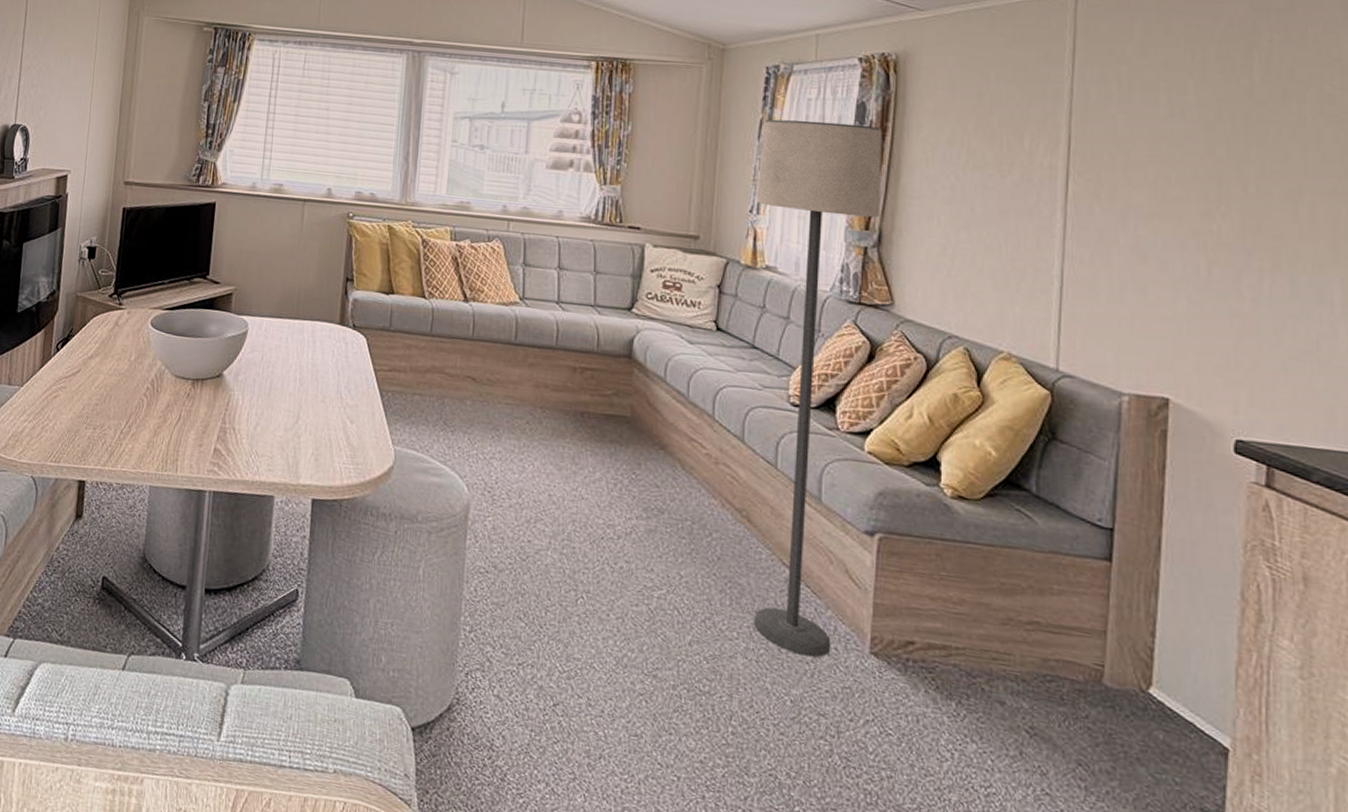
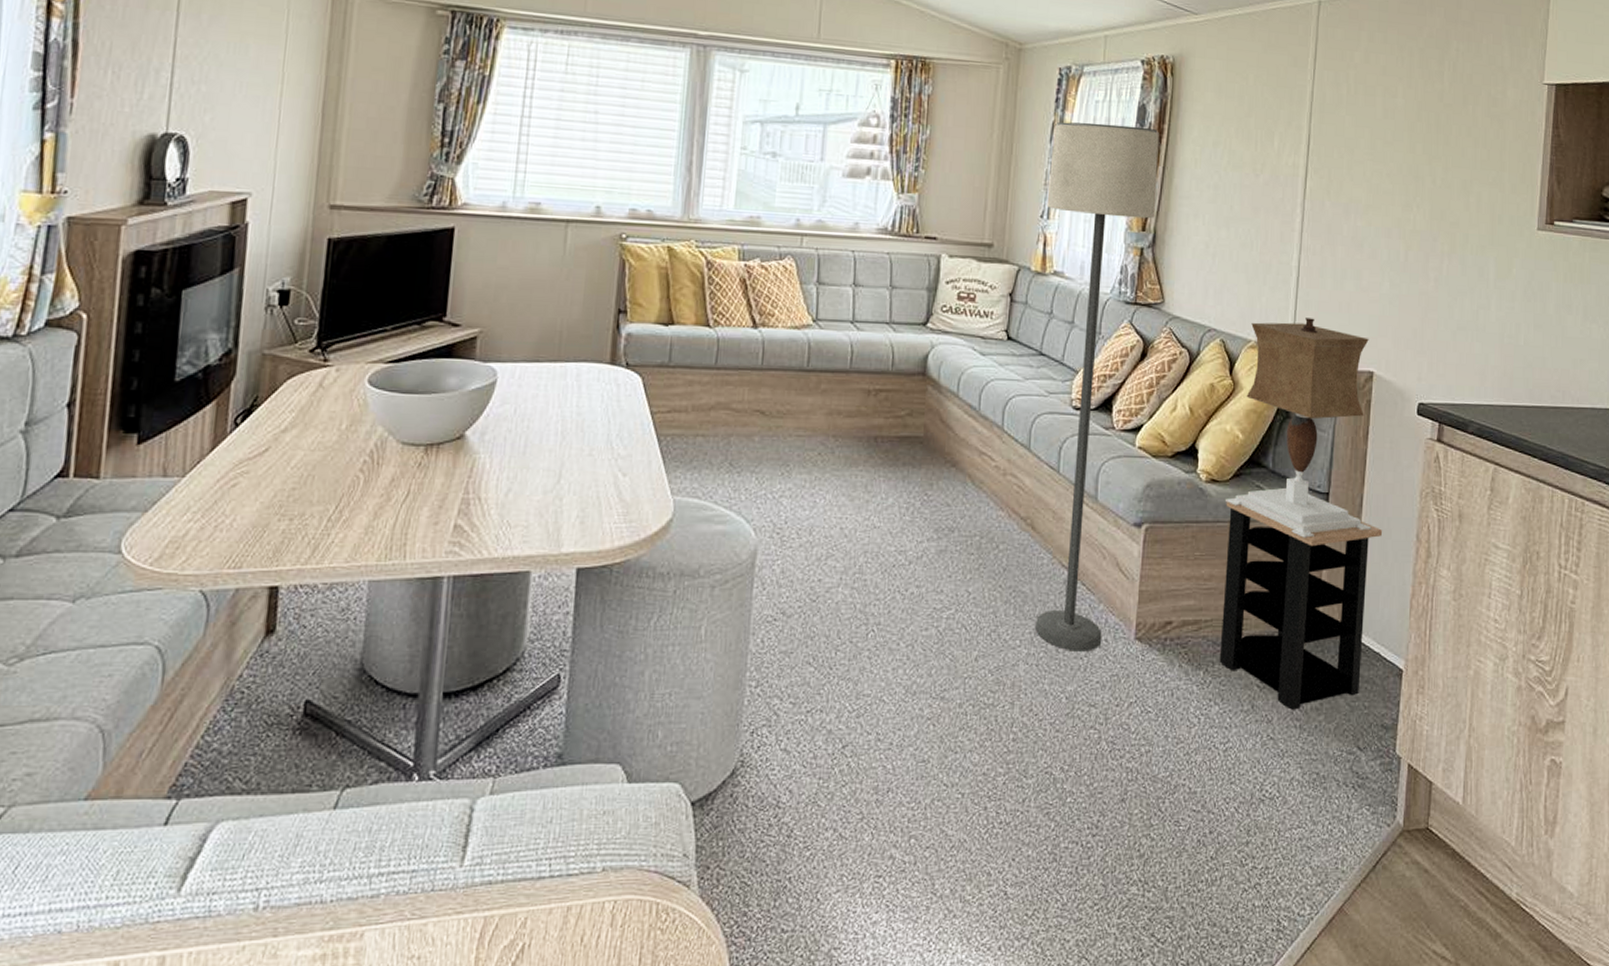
side table: none [975,522,1190,768] -> present [1219,501,1382,710]
table lamp: none [976,332,1175,579] -> present [1224,318,1372,538]

